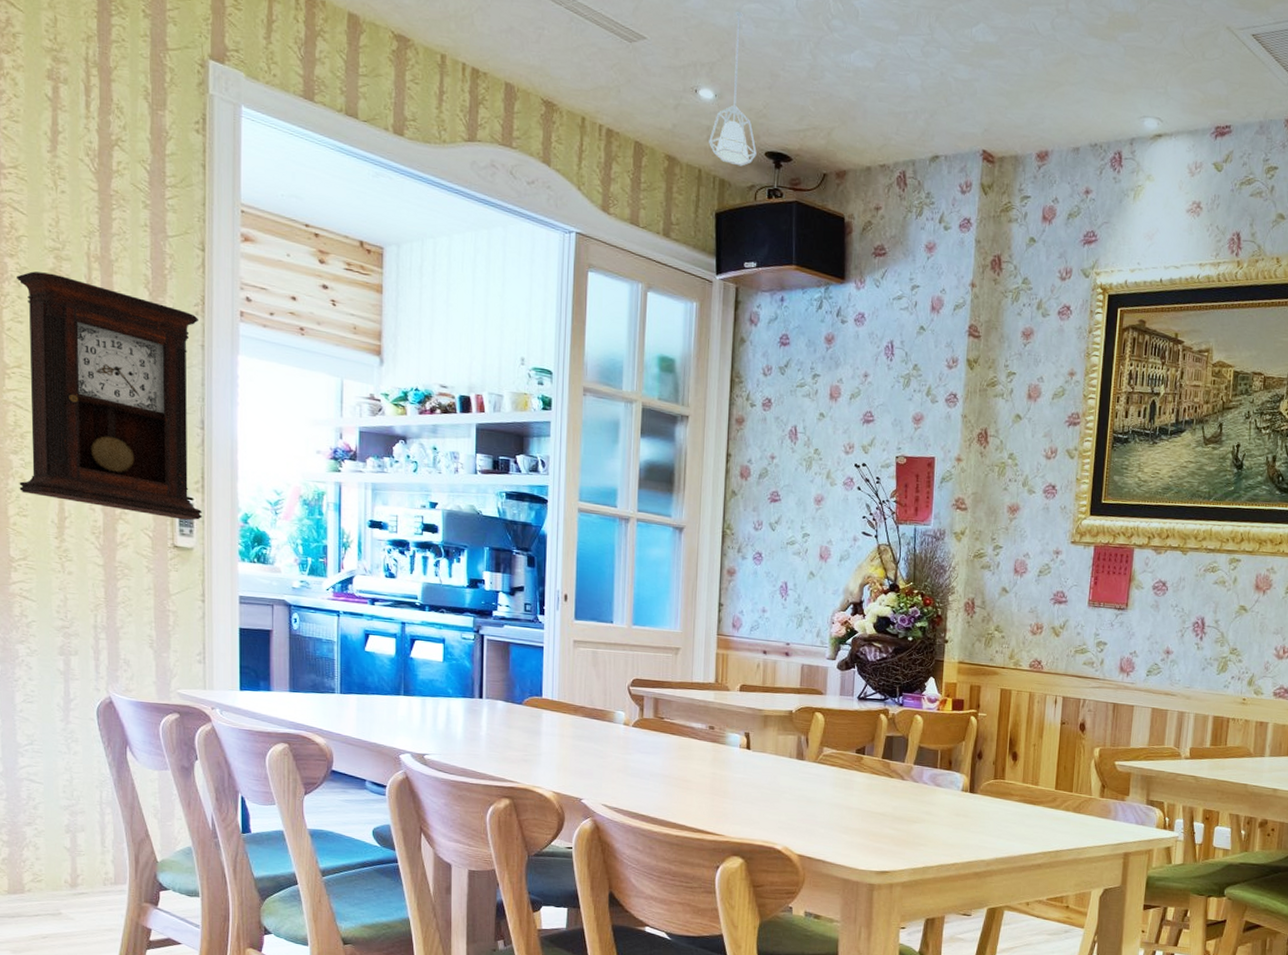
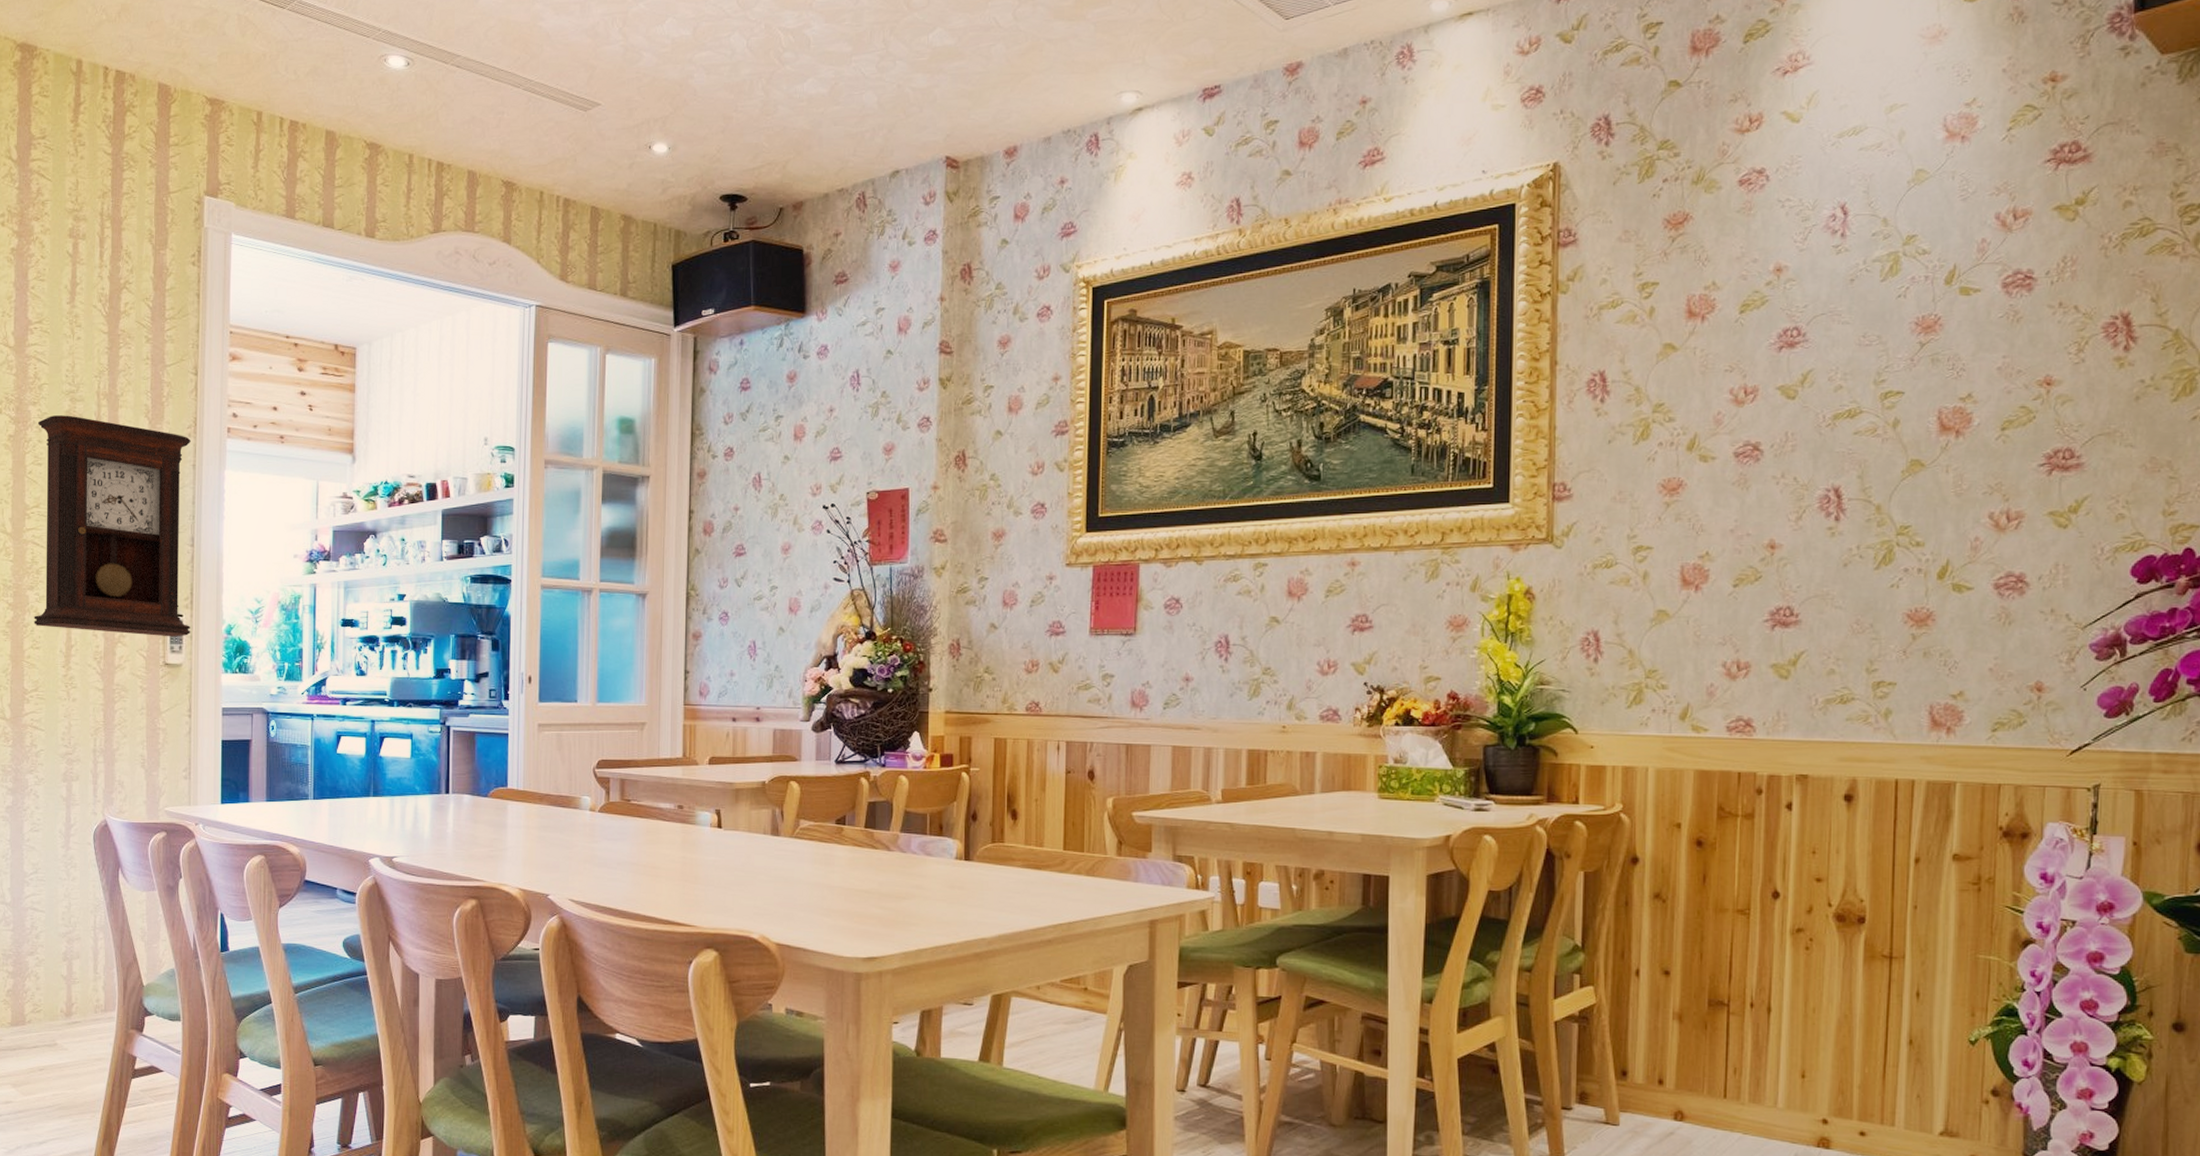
pendant lamp: present [709,10,757,166] -> none [663,61,711,214]

